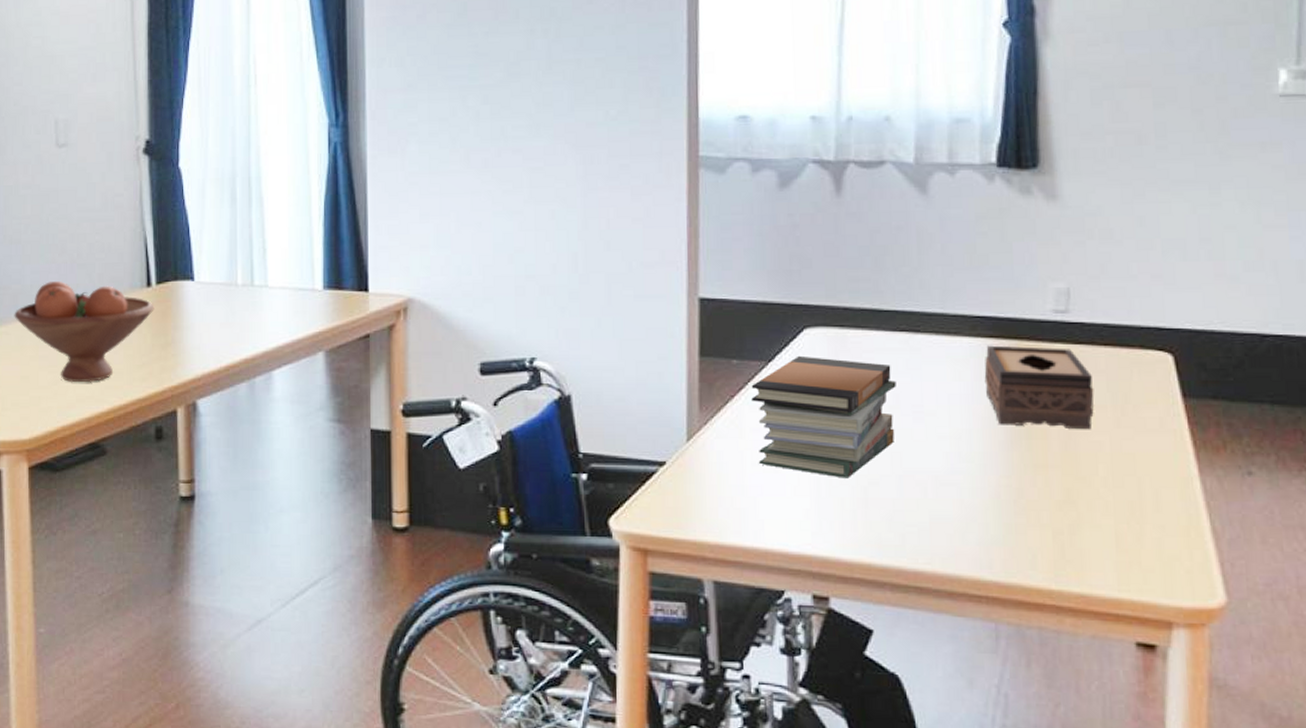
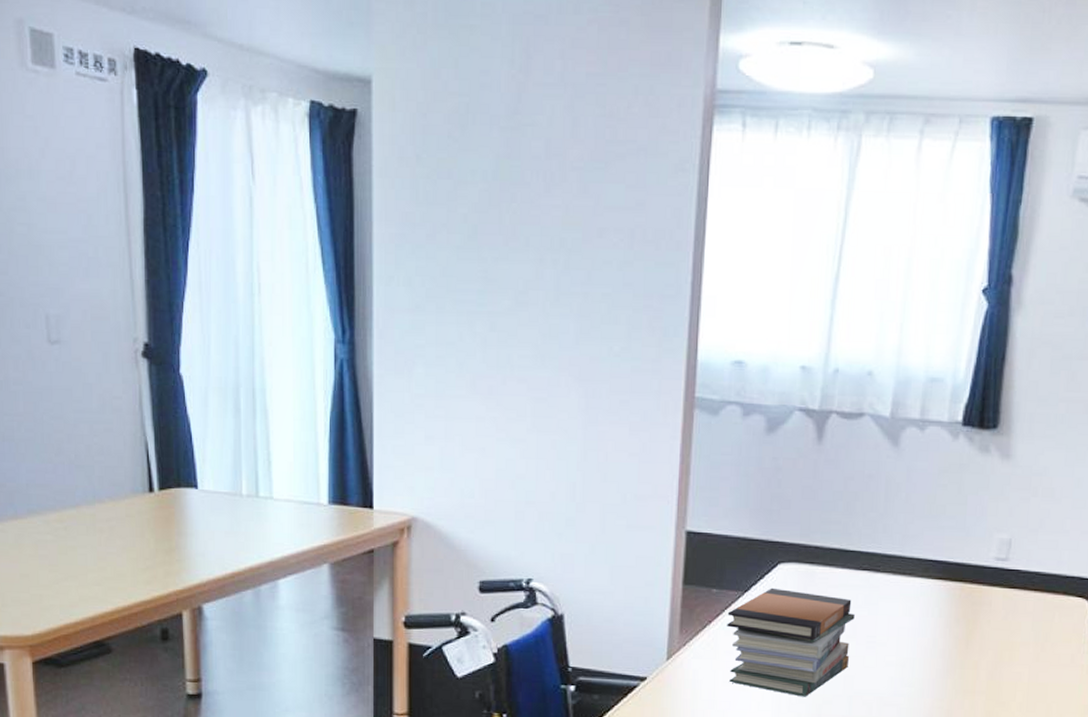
fruit bowl: present [14,281,154,383] -> none [10,481,157,583]
tissue box: present [984,345,1094,430] -> none [930,586,1021,663]

